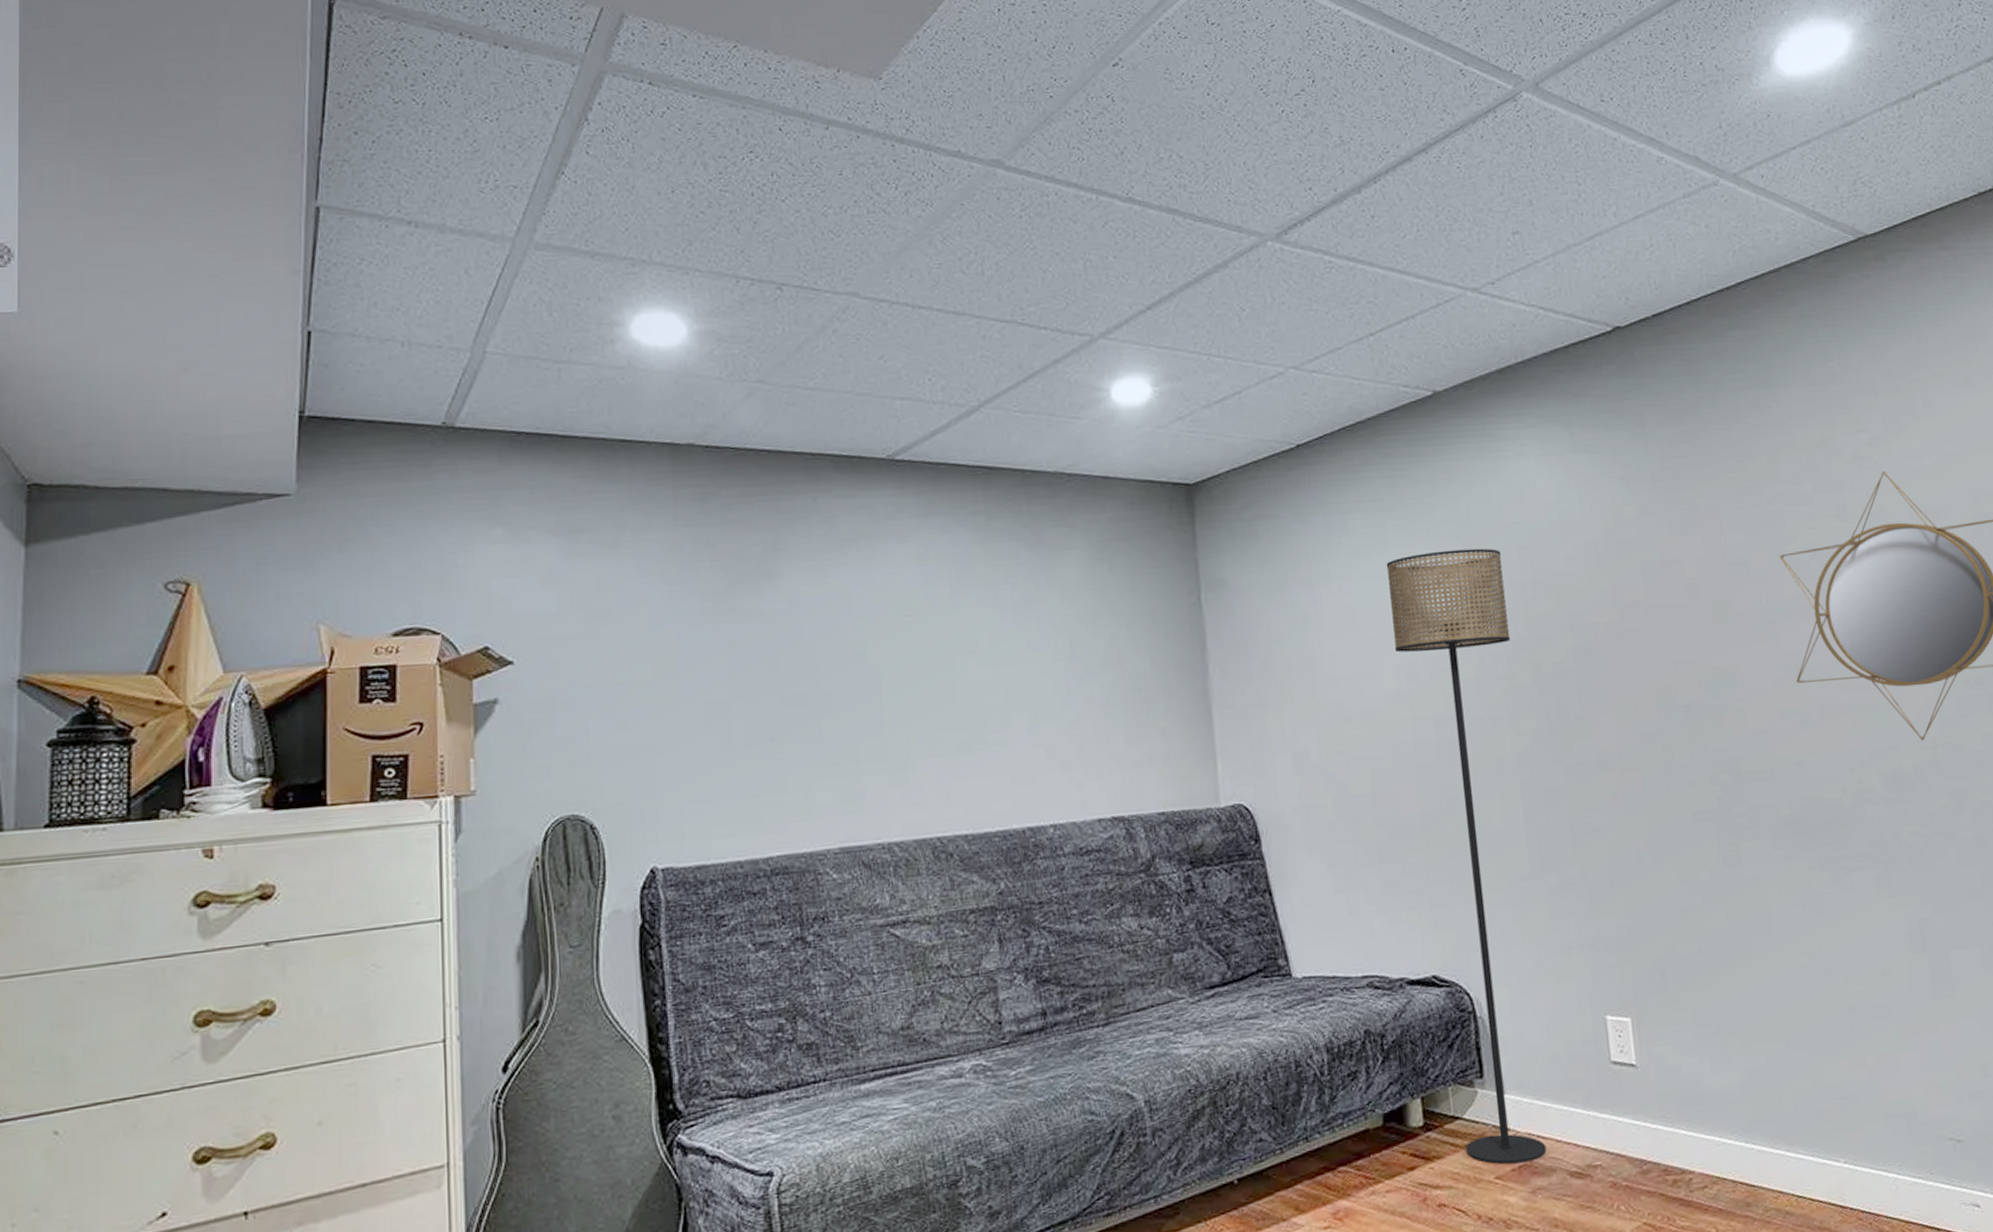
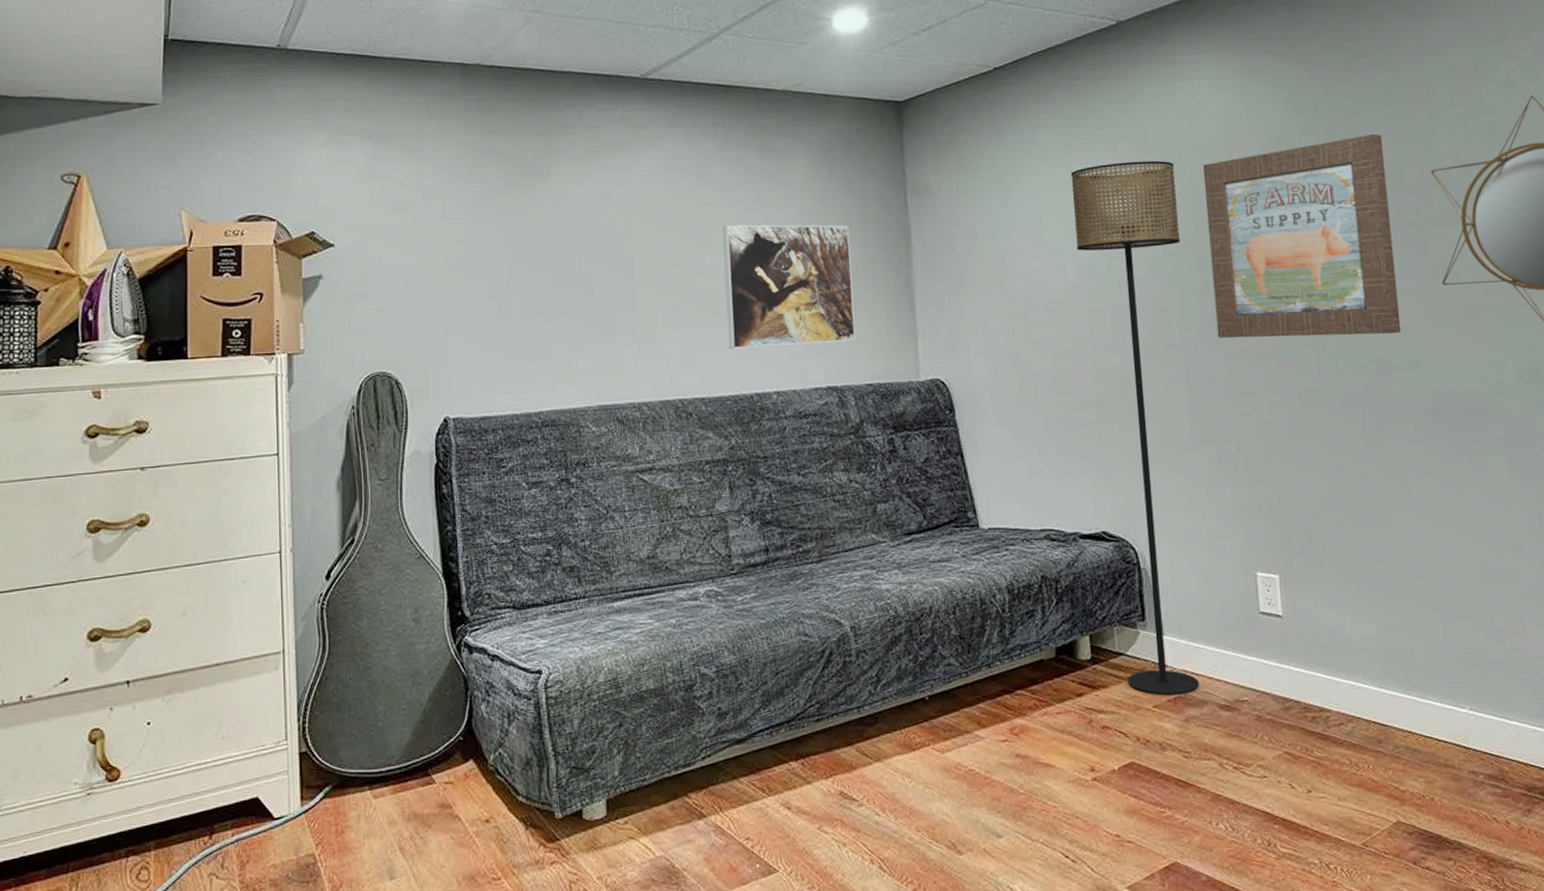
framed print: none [986,627,1144,775] -> present [722,225,855,349]
wall art: none [1532,515,1755,749] -> present [1202,133,1401,338]

